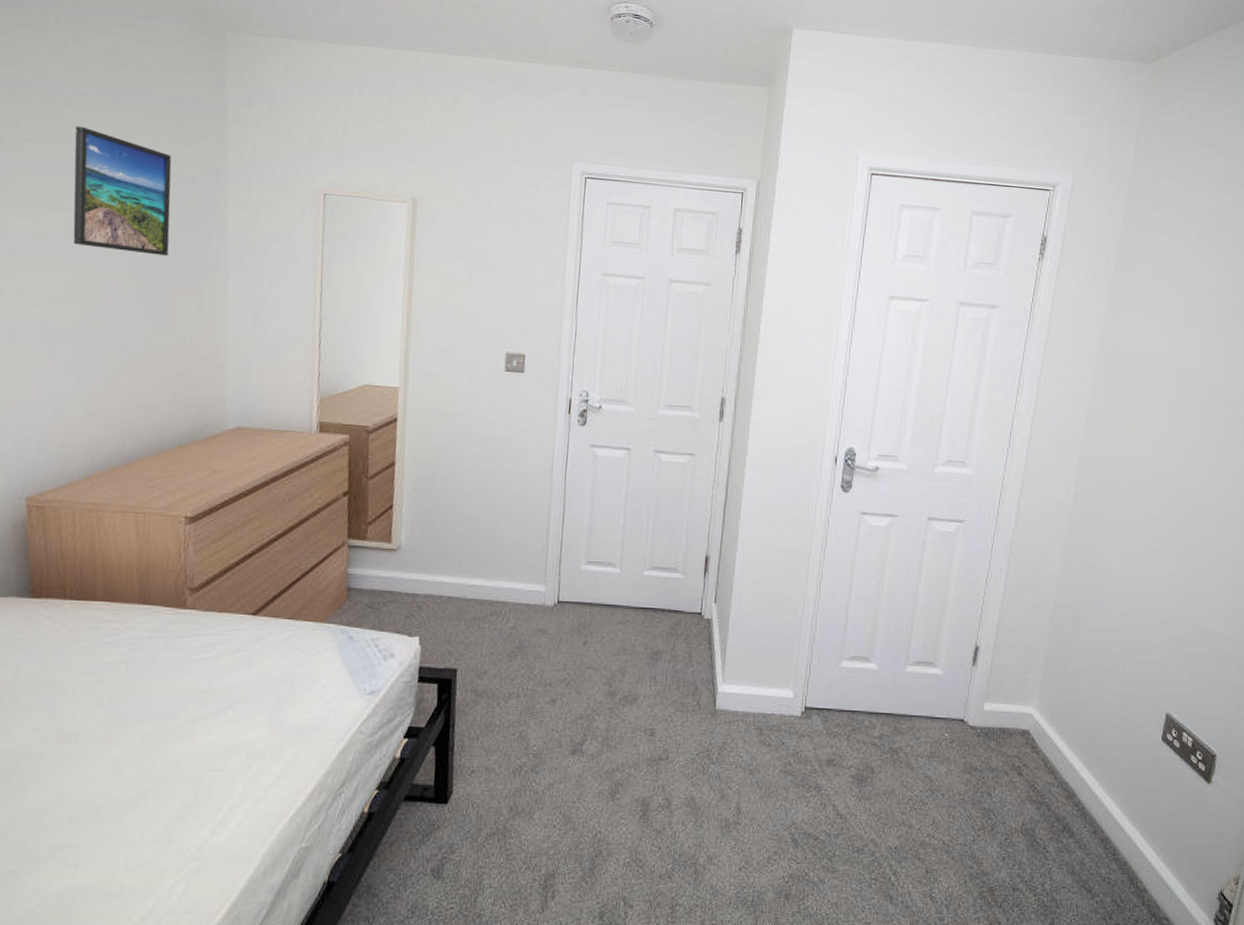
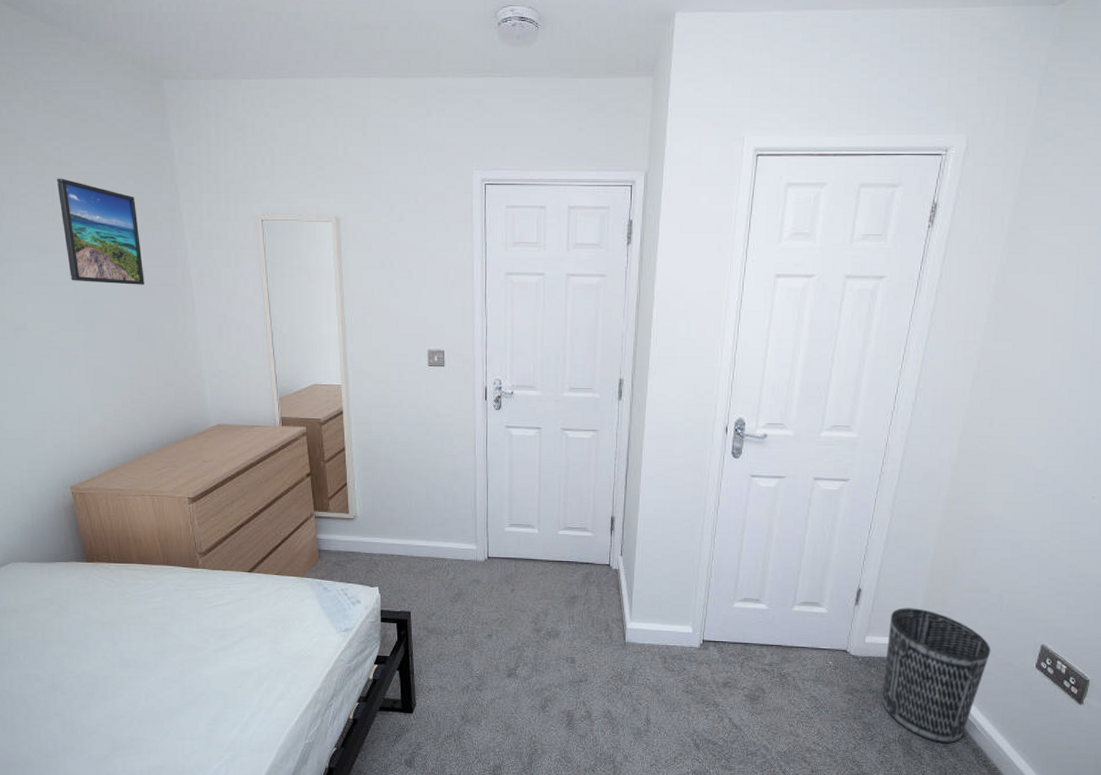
wastebasket: none [1002,669,1116,834] -> present [881,608,991,744]

